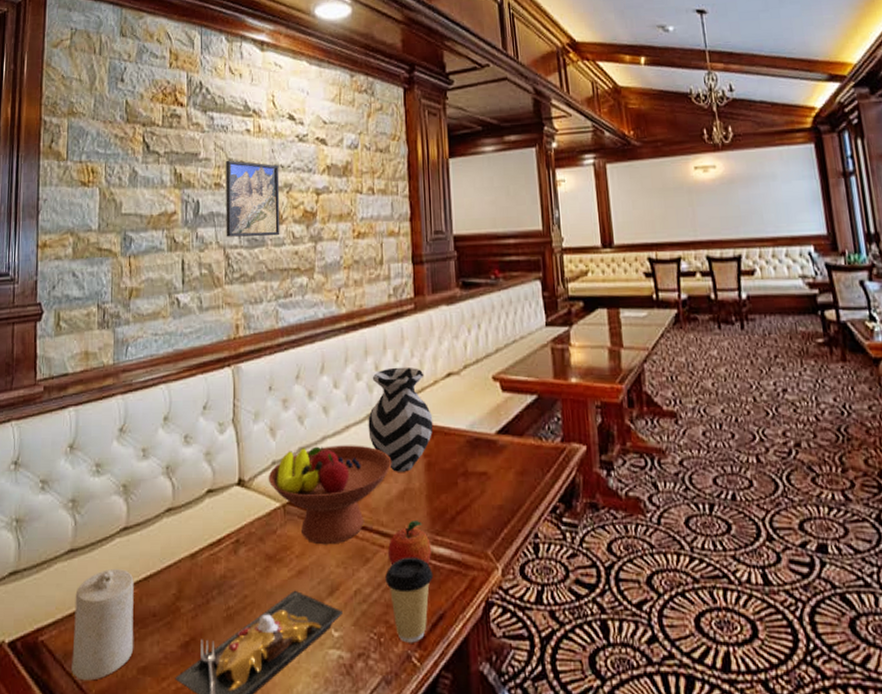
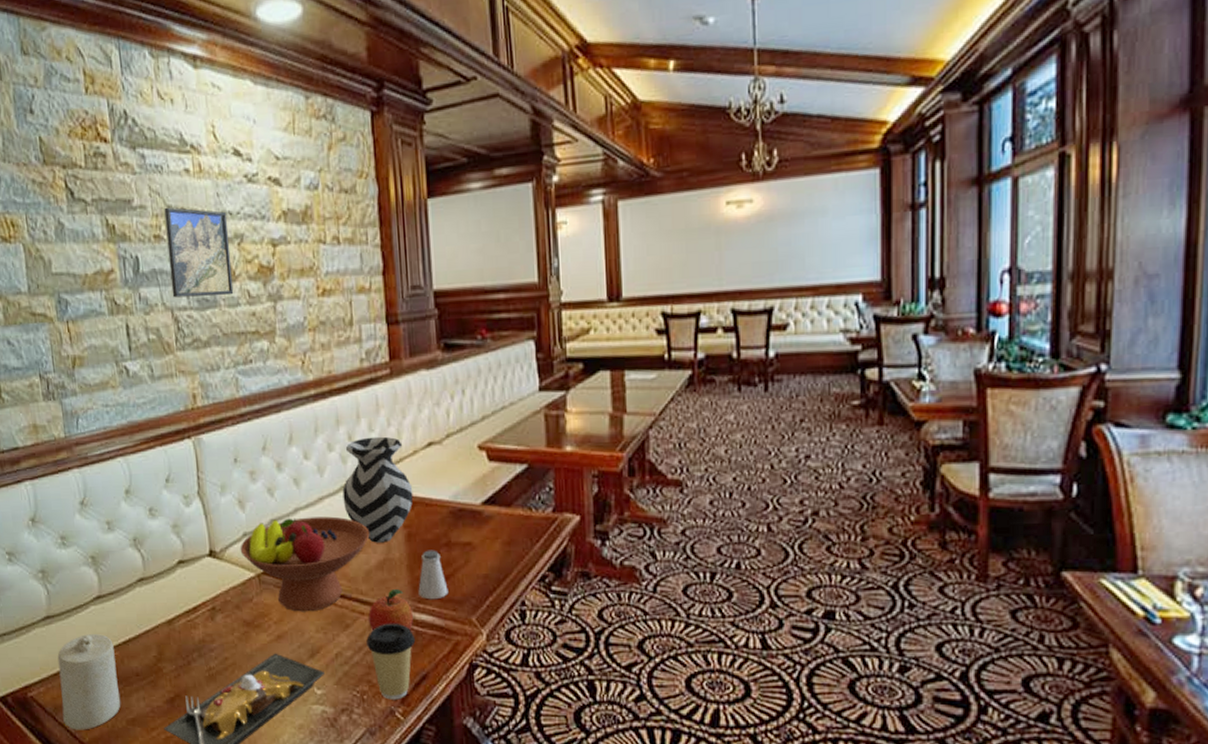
saltshaker: none [436,479,466,532] -> present [418,550,449,600]

